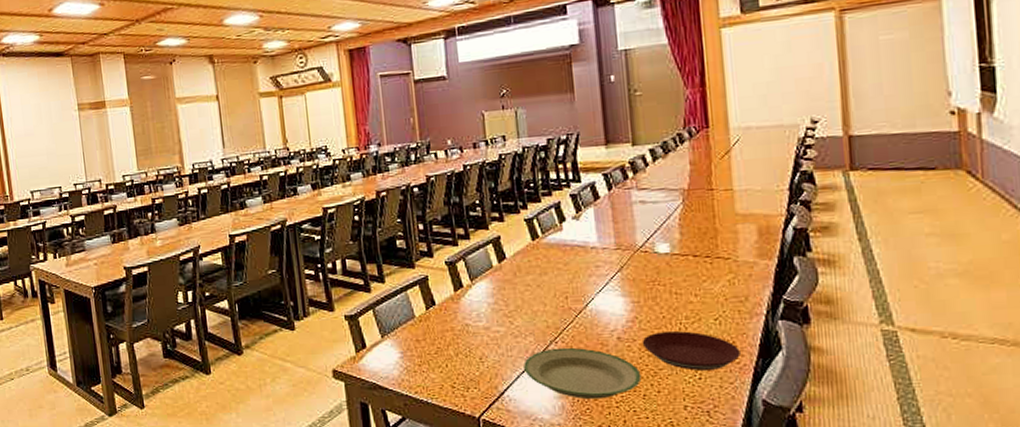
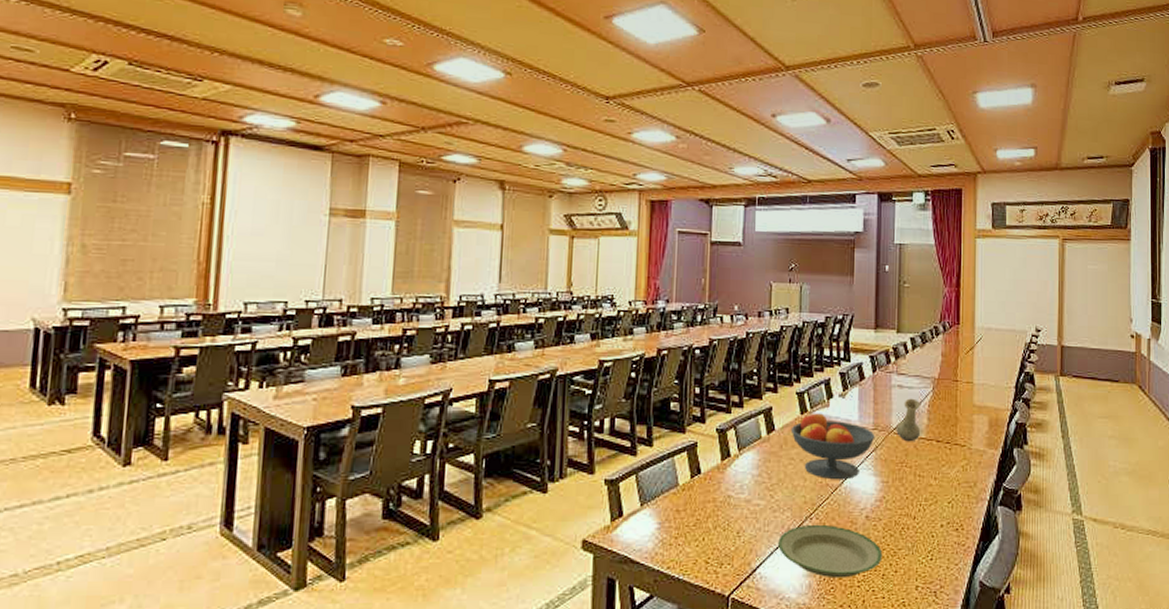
fruit bowl: none [523,237,619,303] -> present [790,412,875,479]
vase: none [642,213,673,259] -> present [896,398,921,442]
plate: present [642,330,741,371] -> none [886,511,966,551]

